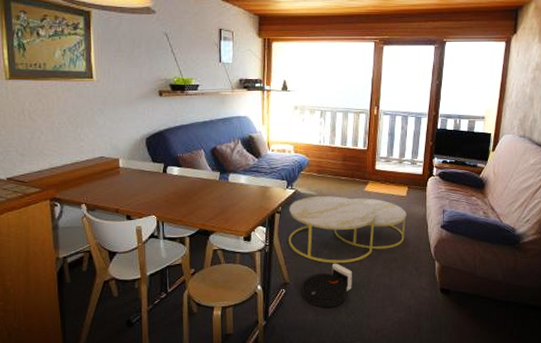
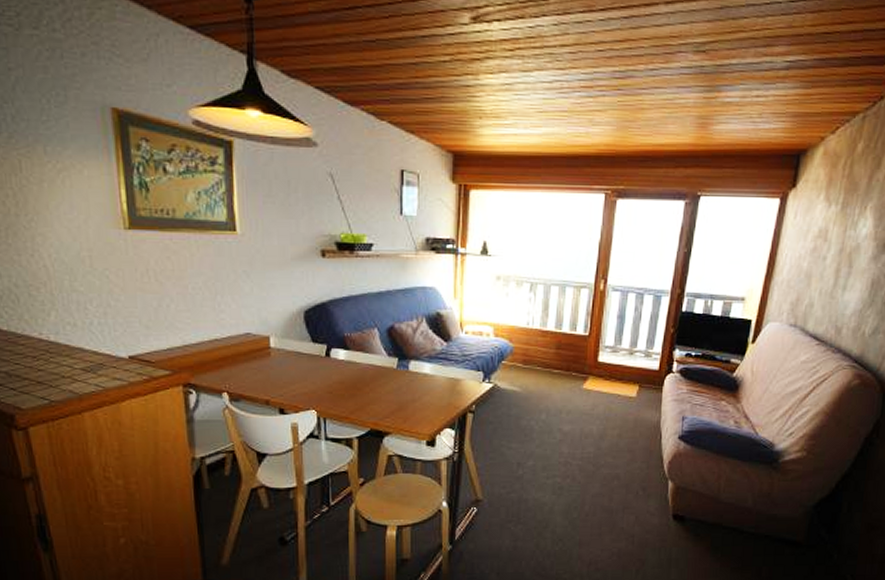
coffee table: present [289,195,407,264] -> none [483,392,636,479]
robot vacuum: present [301,263,352,308] -> none [497,478,562,533]

